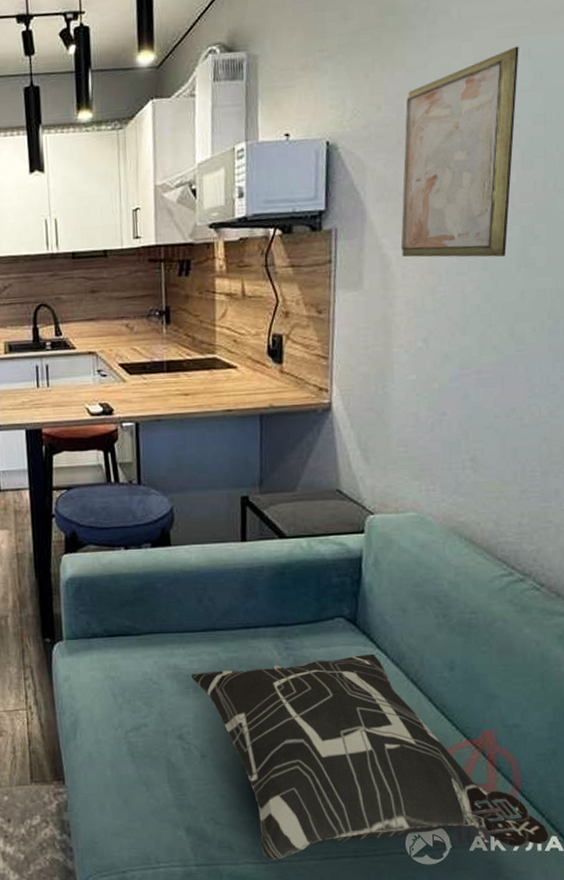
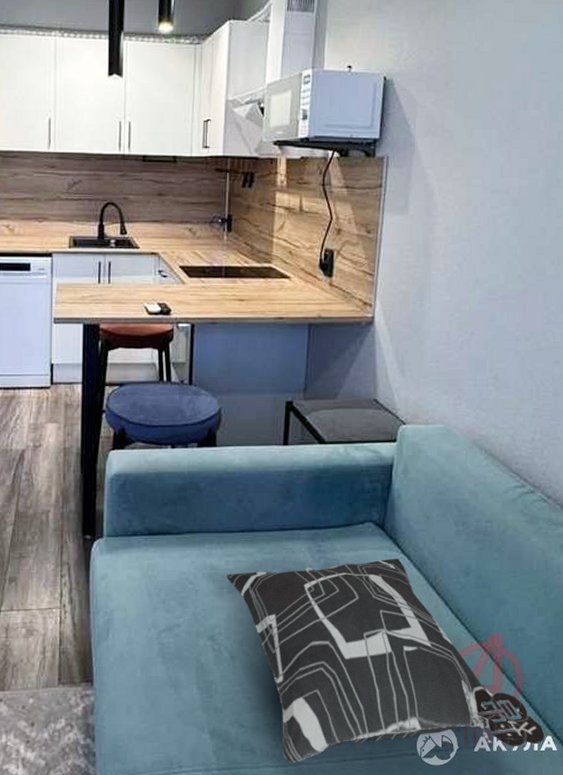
wall art: present [400,46,519,258] -> none [443,12,551,195]

